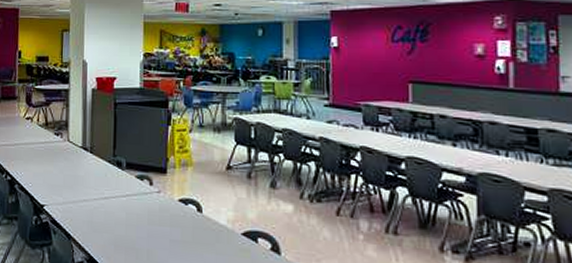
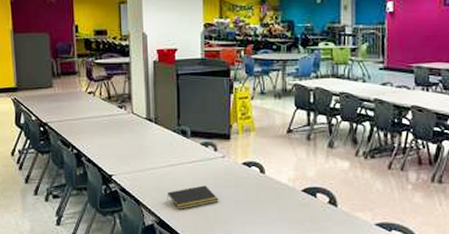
notepad: none [98,221,153,247] -> present [167,185,219,210]

